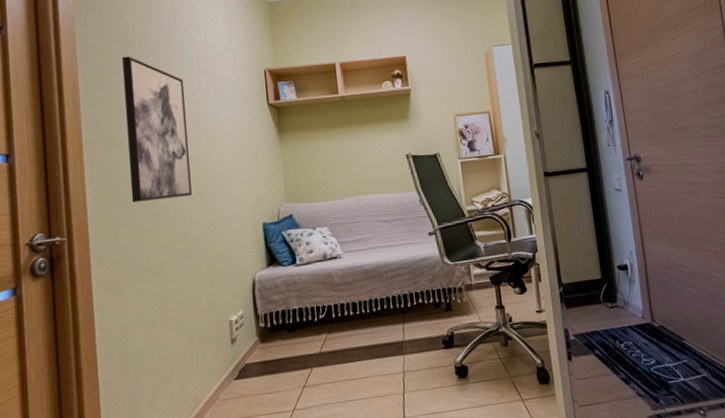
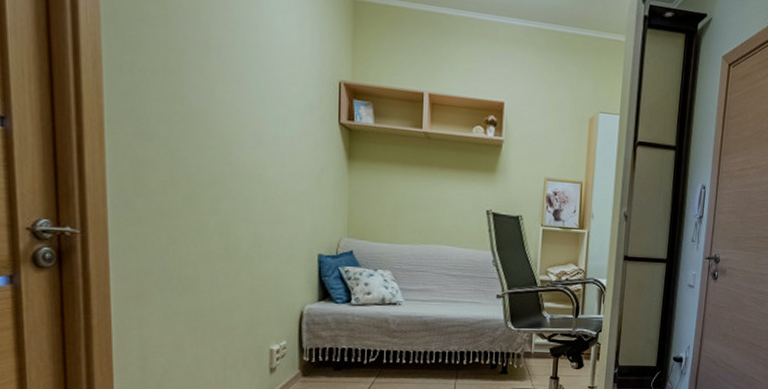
wall art: present [121,56,192,203] -> none [160,25,238,210]

